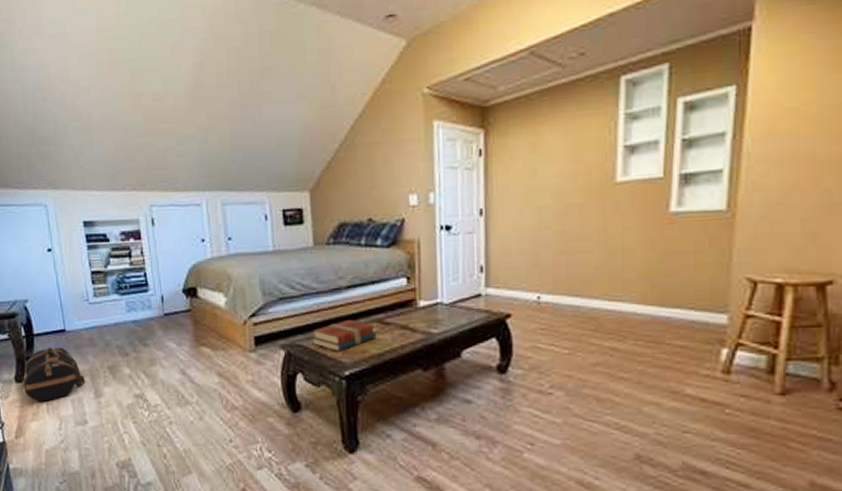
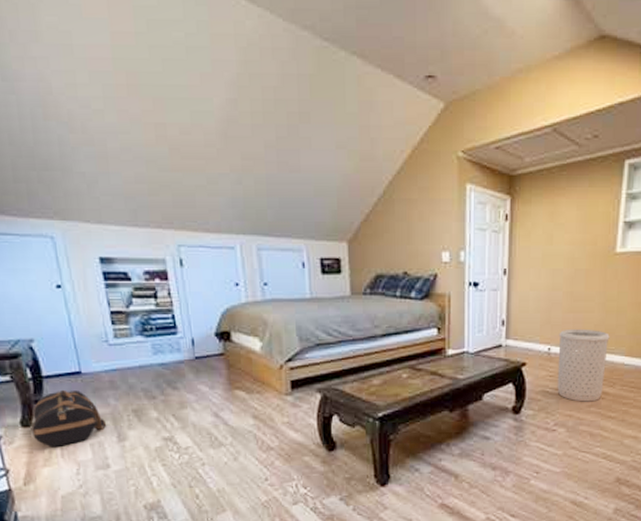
books: present [312,319,377,351] -> none [348,365,408,395]
laundry basket: none [549,272,615,360] -> present [557,328,610,402]

